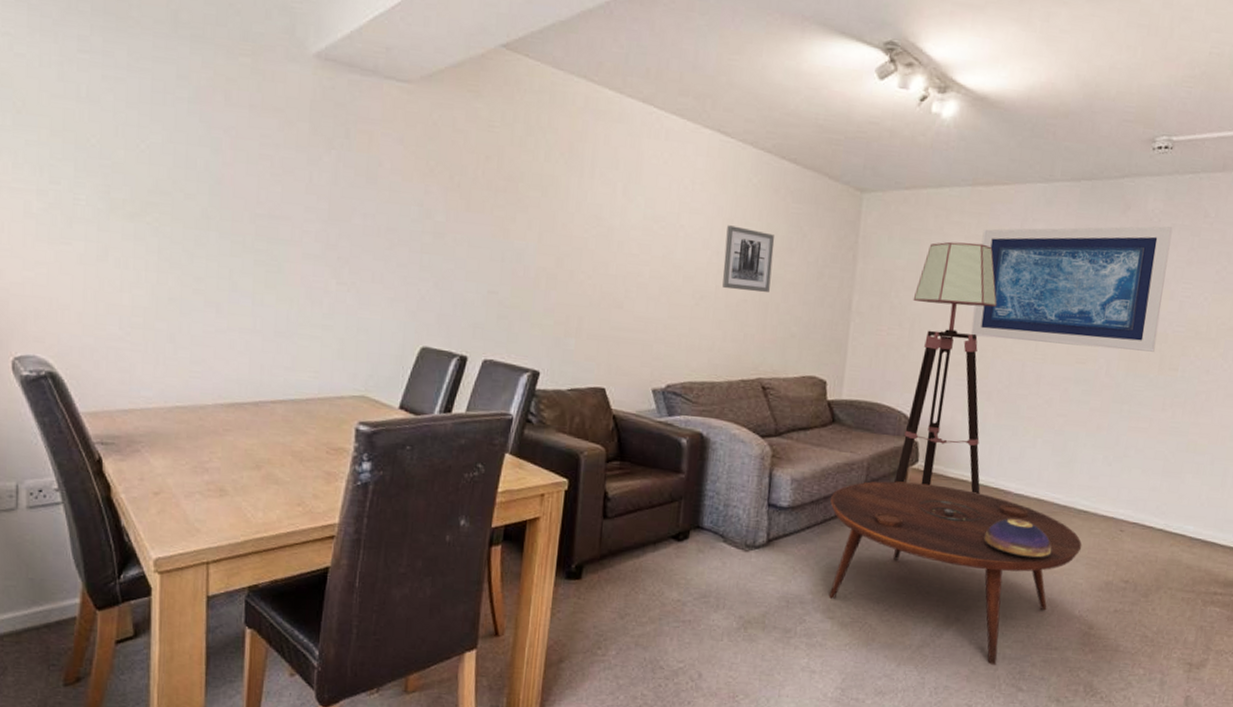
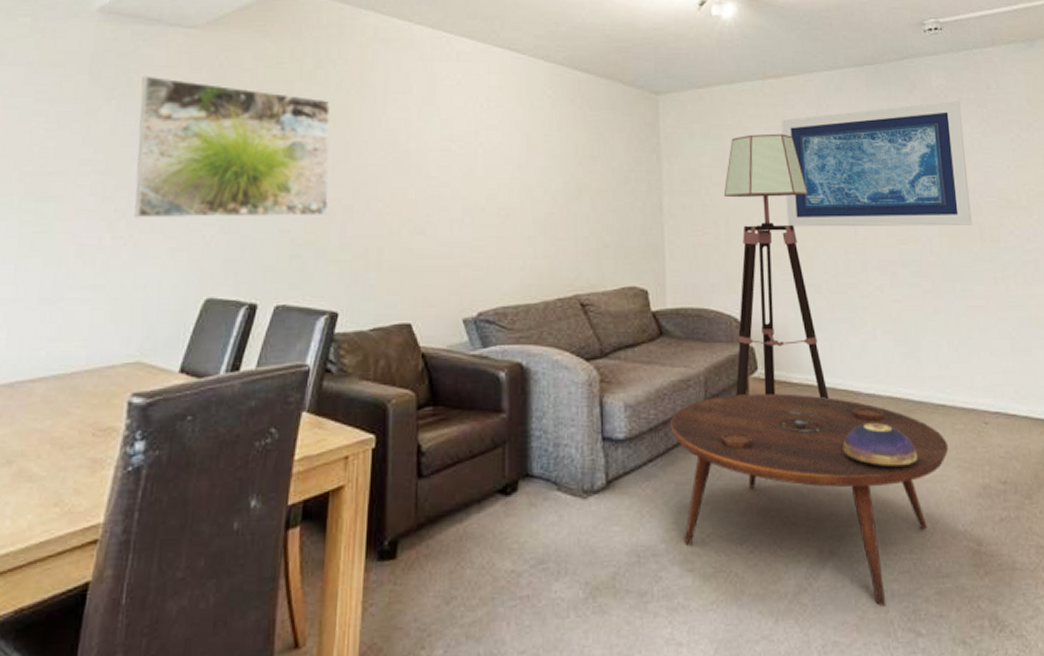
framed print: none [356,128,539,281] -> present [134,75,330,219]
wall art: present [722,225,775,293] -> none [526,138,577,204]

